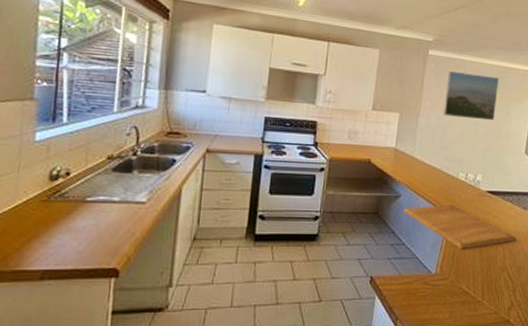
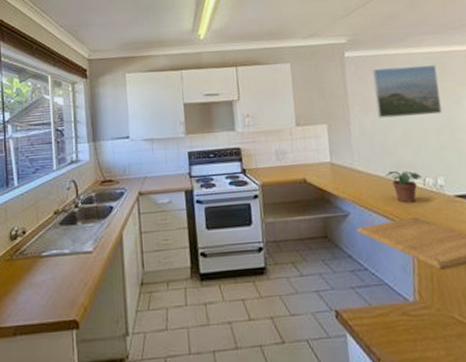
potted plant: none [437,163,466,193] -> present [385,170,422,203]

